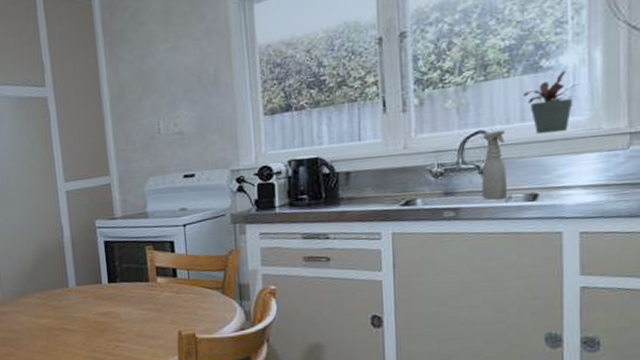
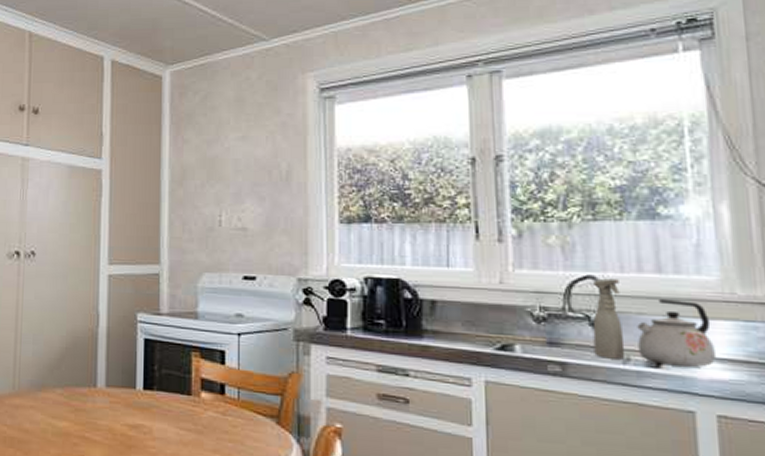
kettle: none [518,140,583,198] -> present [637,298,717,368]
potted plant: present [523,69,579,135] -> none [638,221,704,291]

